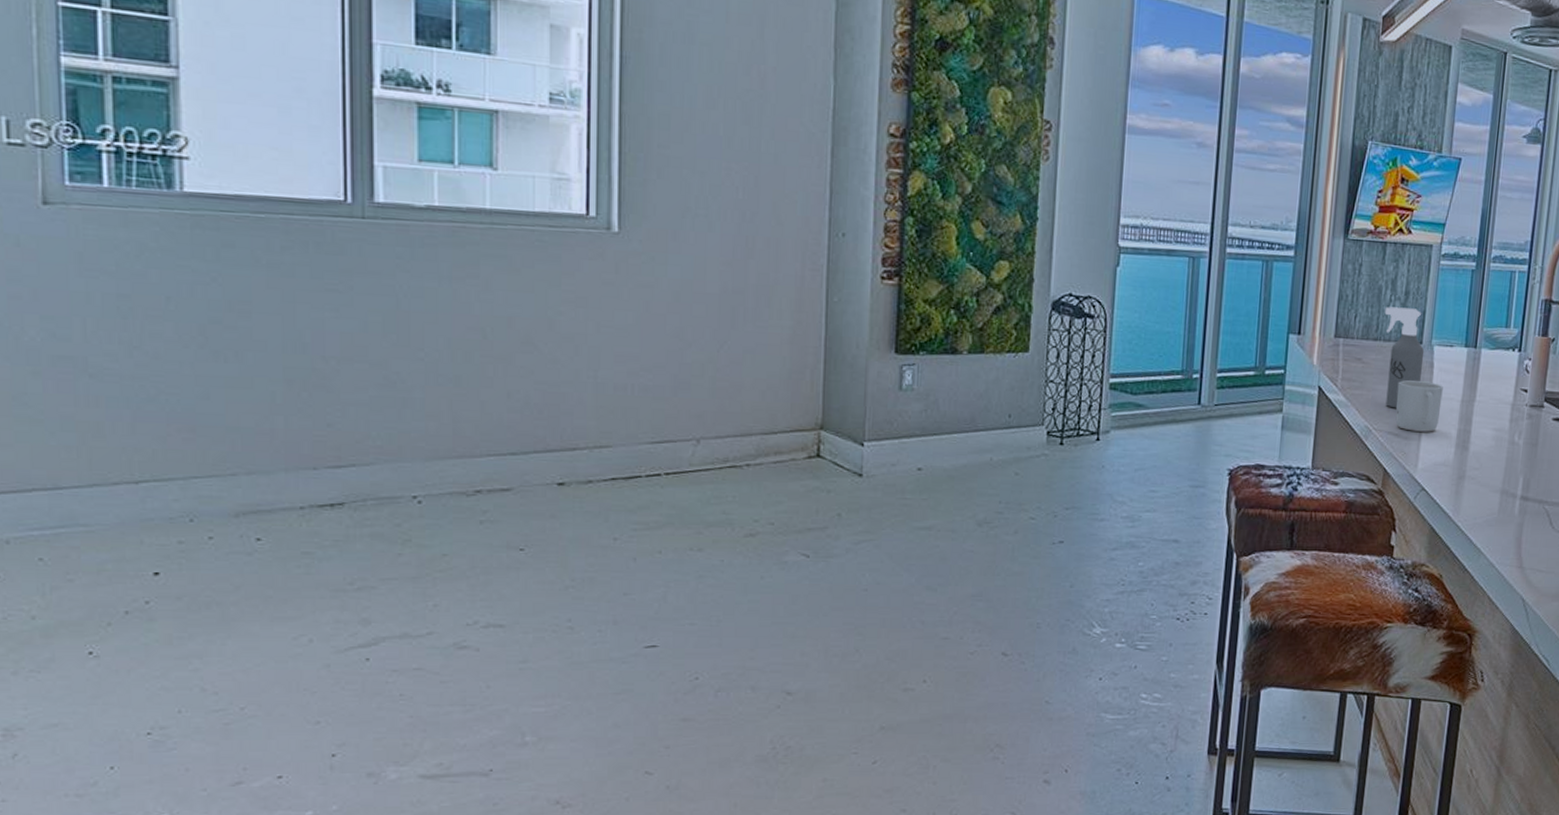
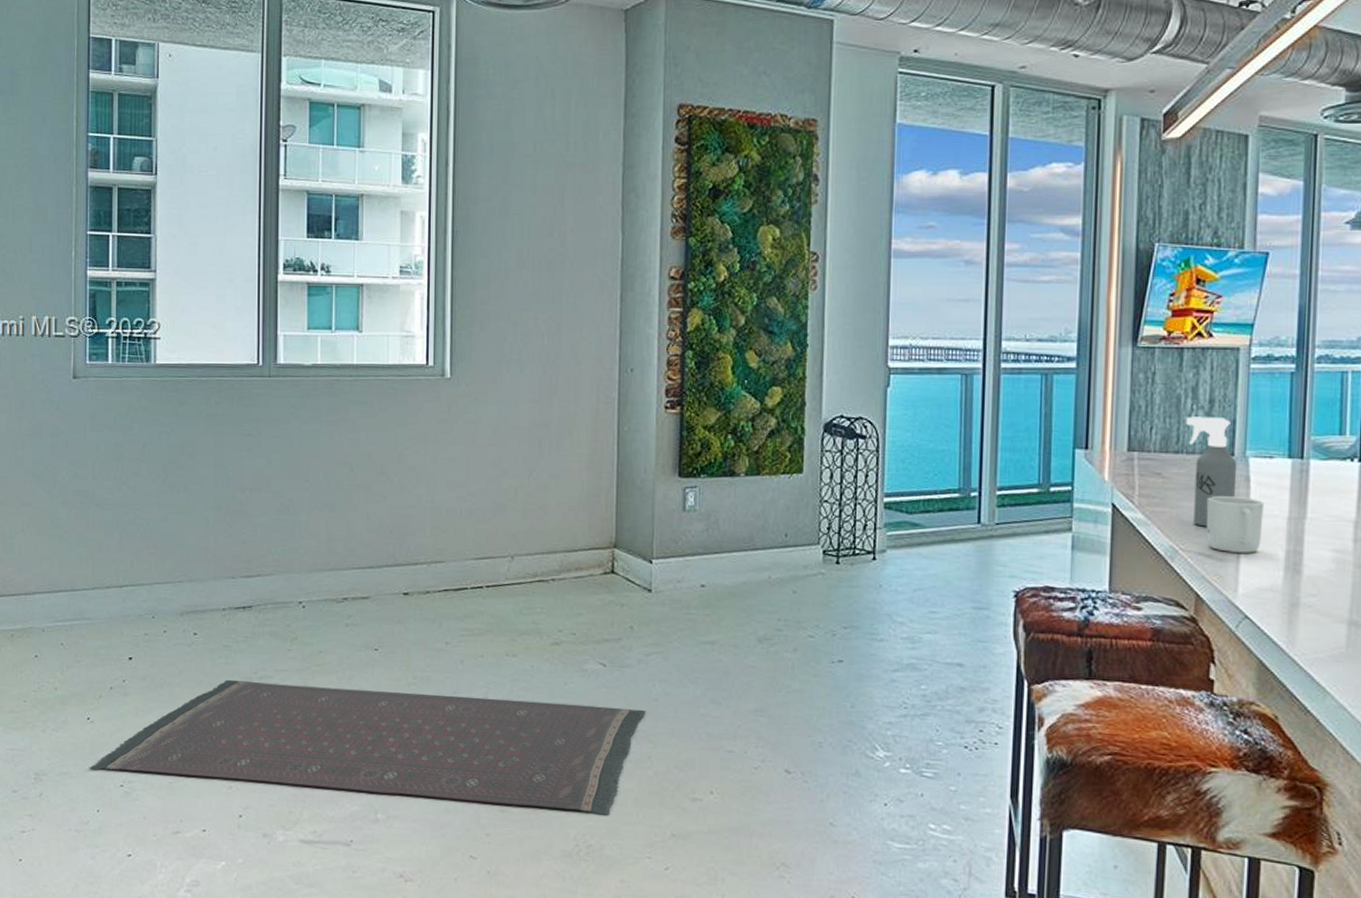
area rug: none [93,593,854,717] -> present [88,679,646,815]

